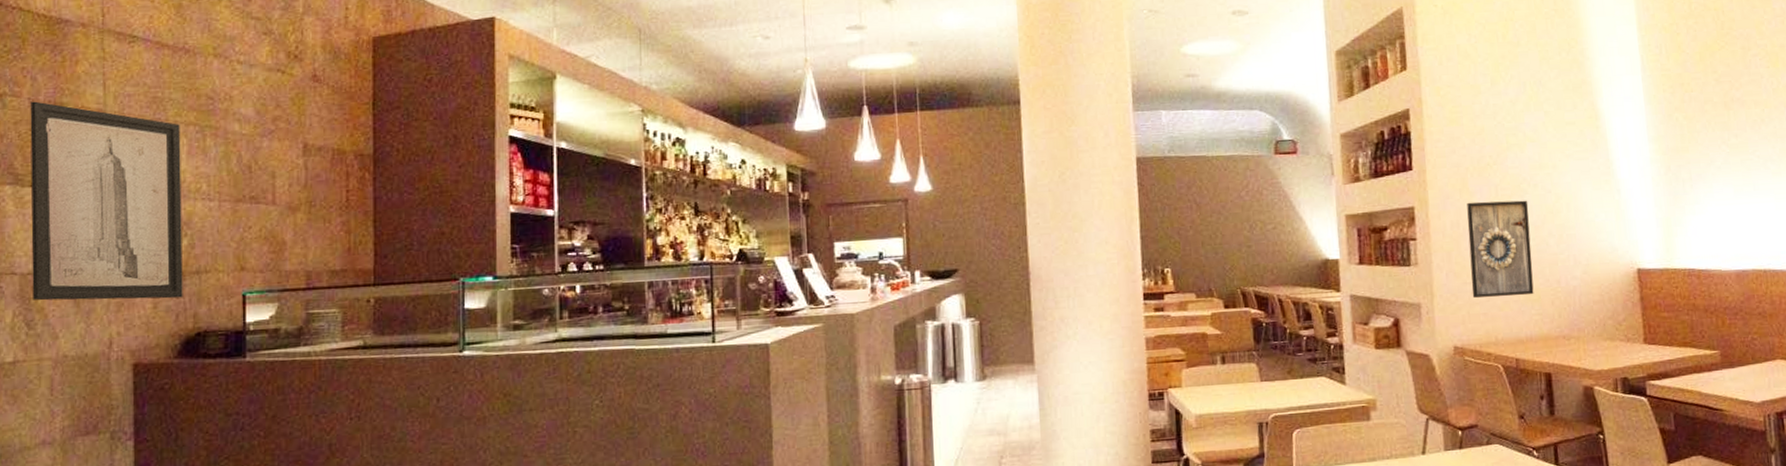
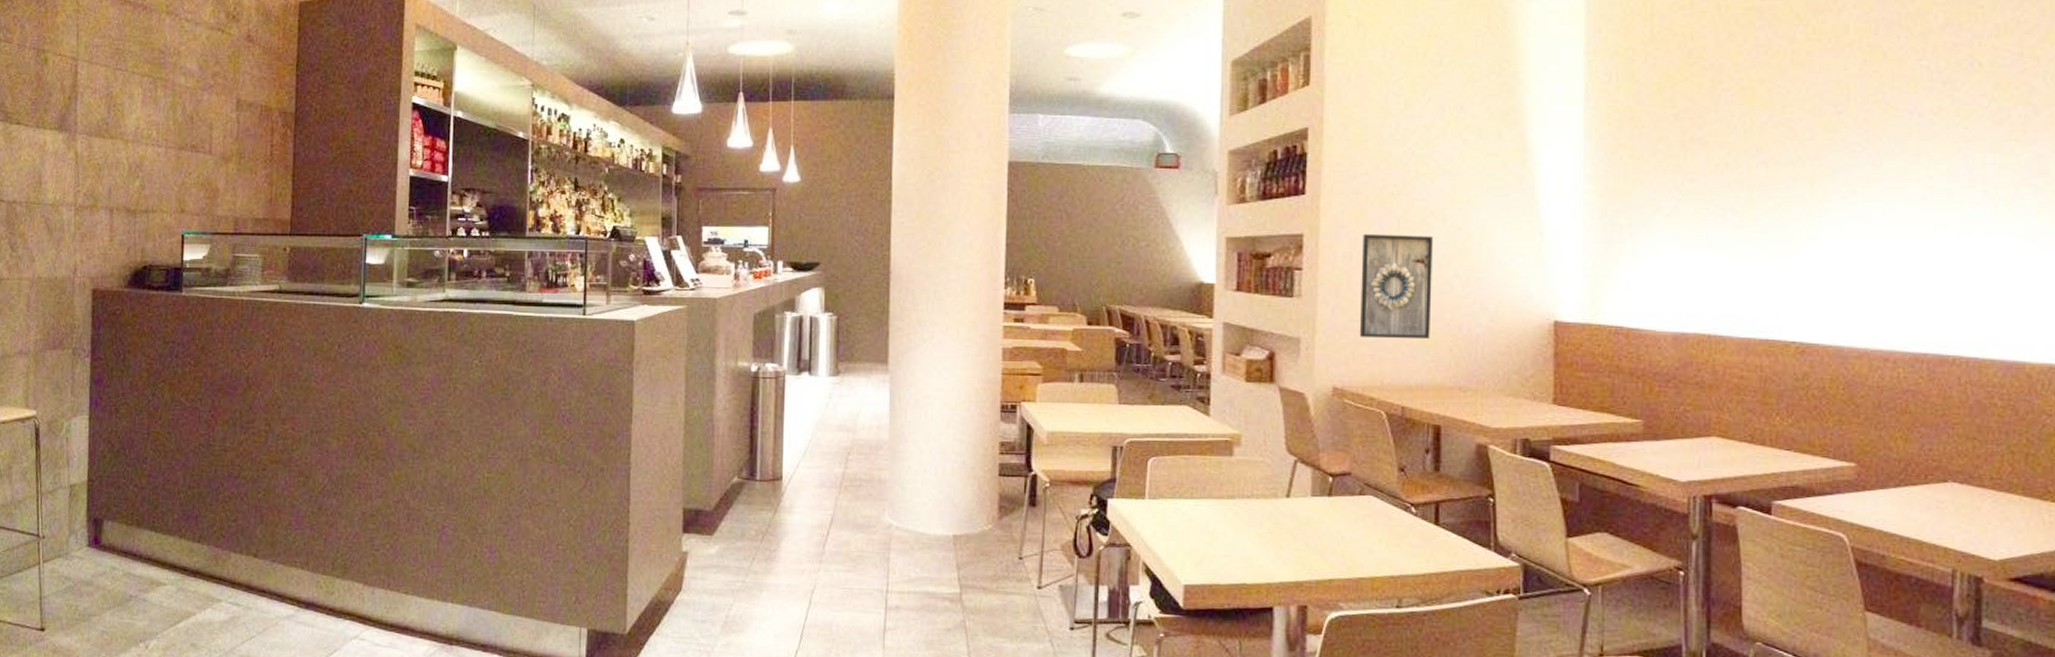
wall art: present [30,101,183,301] -> none [15,47,137,234]

